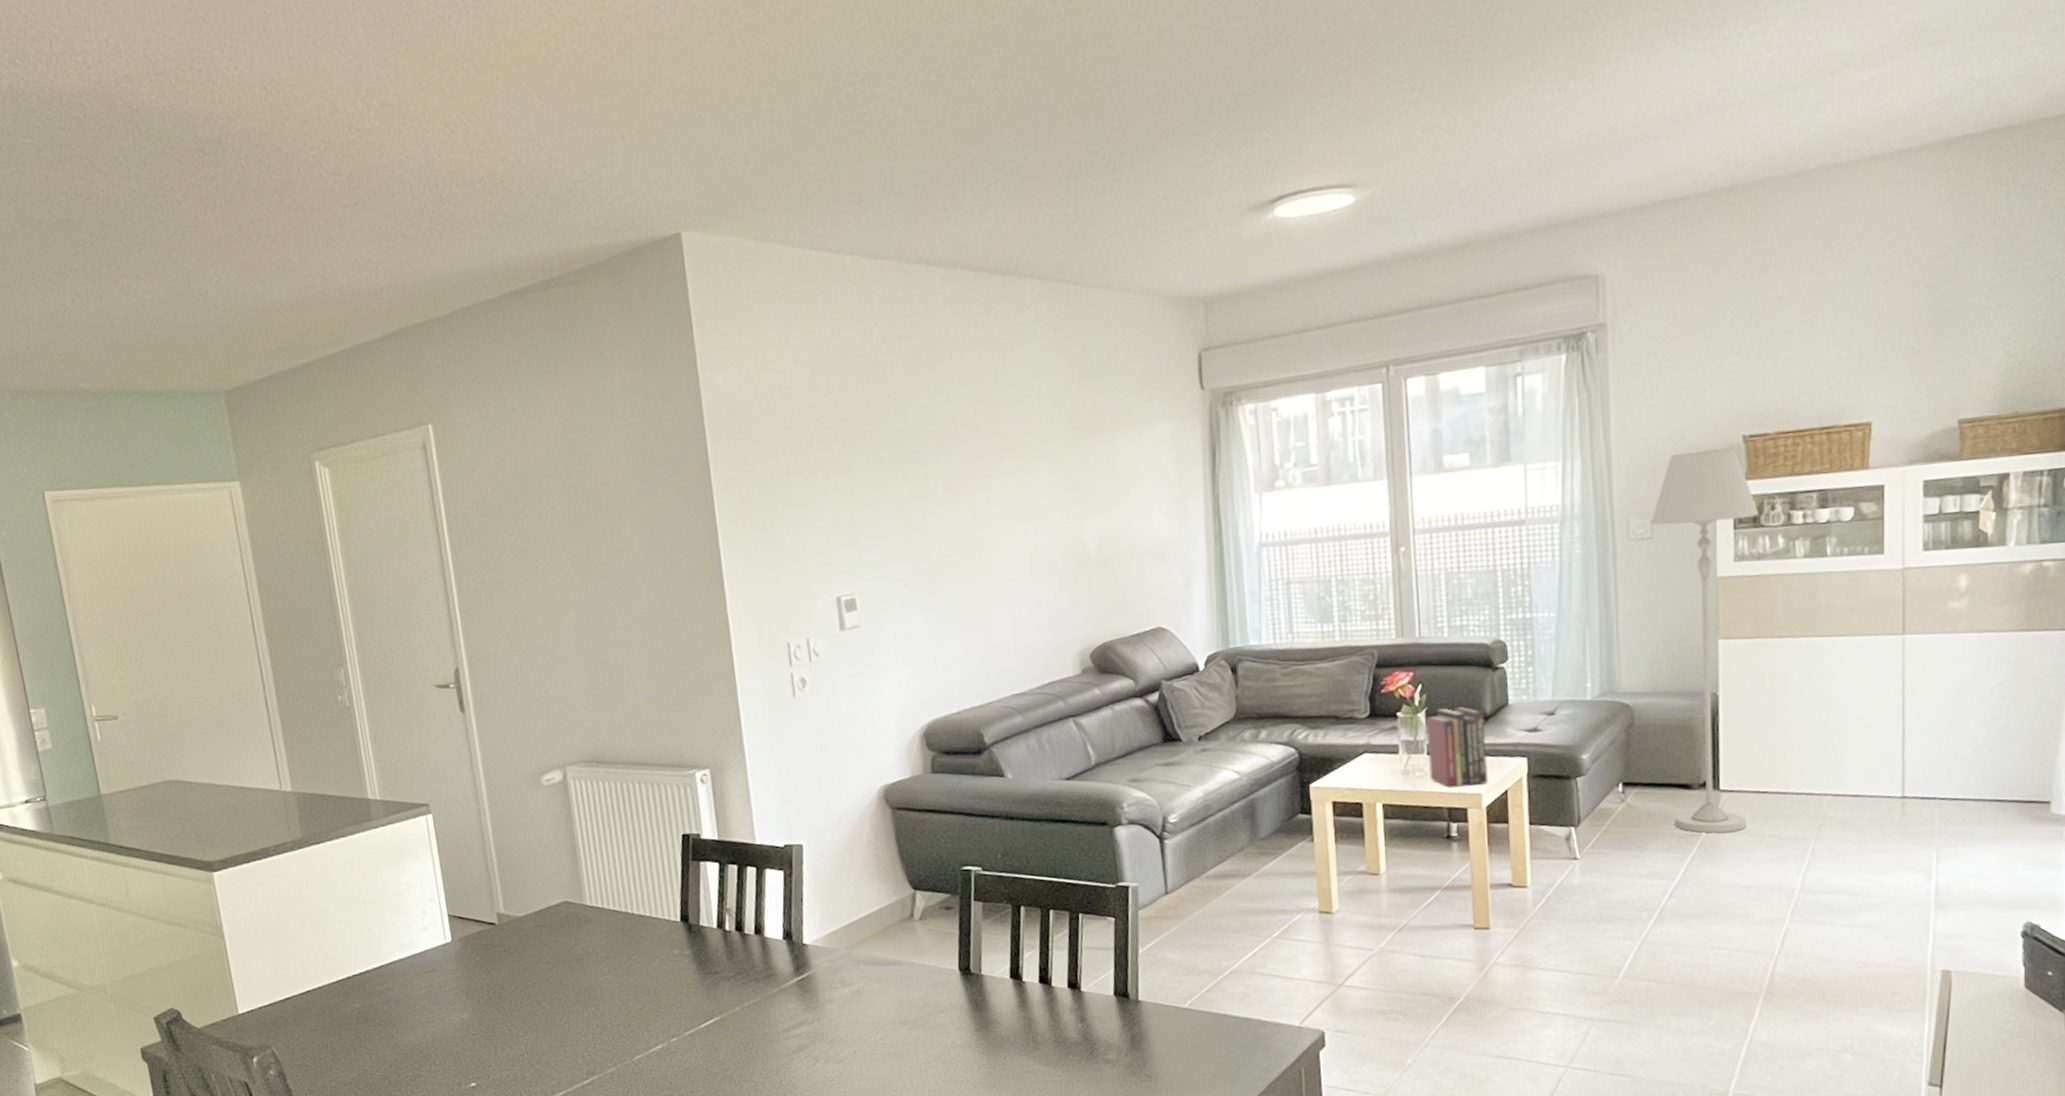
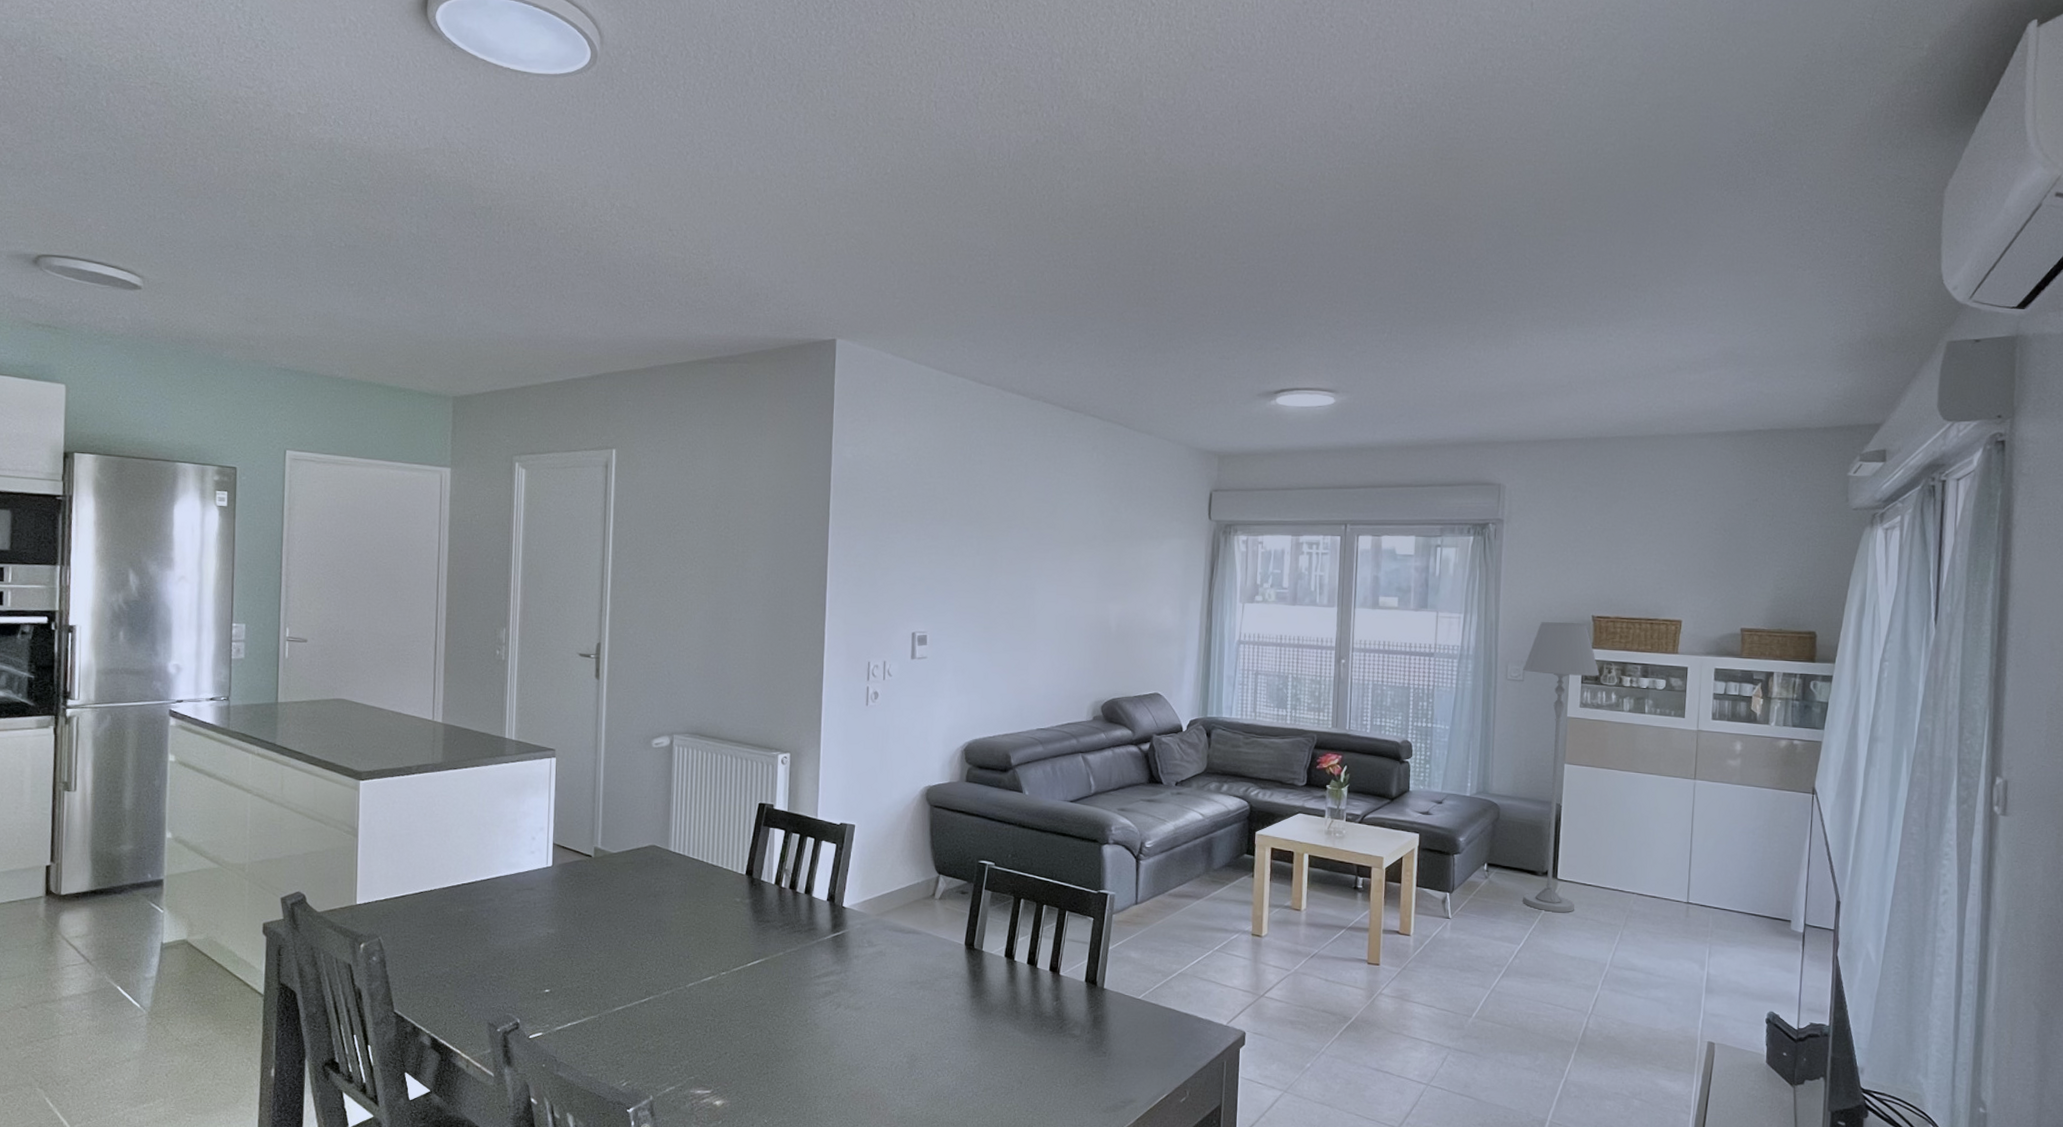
books: present [1427,706,1489,787] -> none [1346,786,1391,850]

